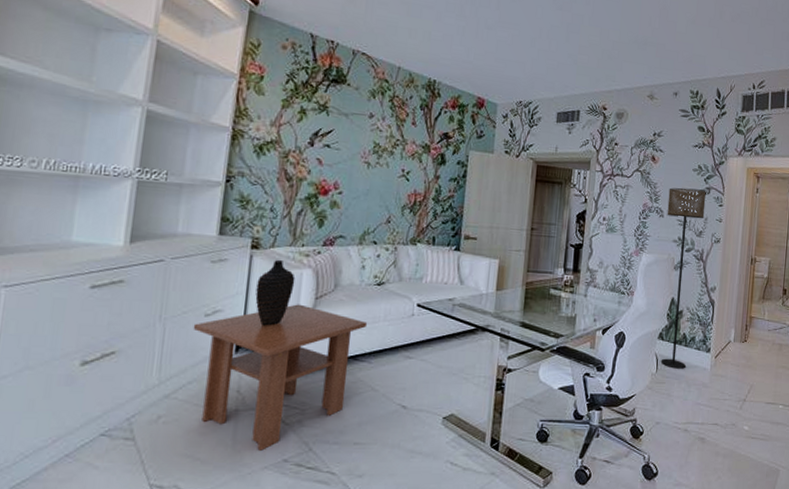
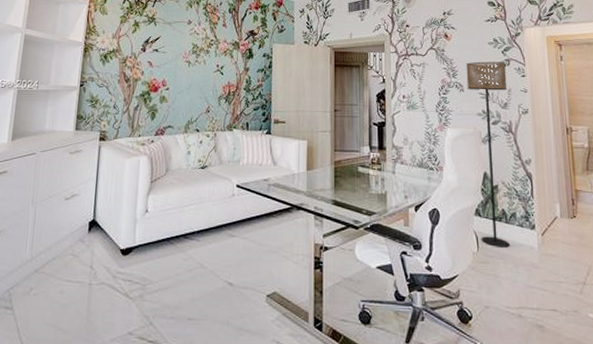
coffee table: present [193,304,368,451] -> none [56,187,195,323]
decorative vase: present [255,259,295,326] -> none [103,148,134,208]

